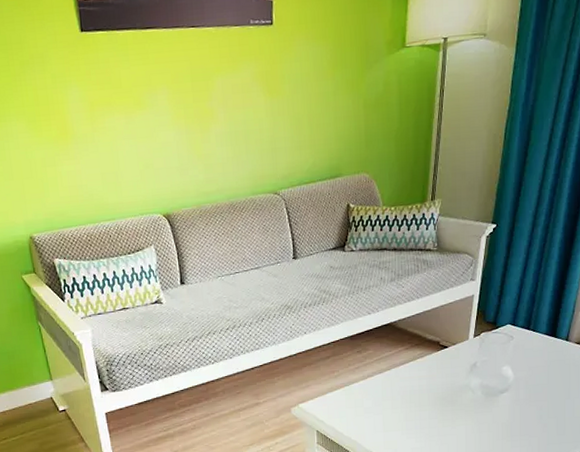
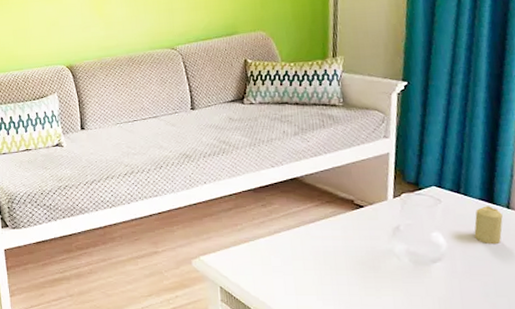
candle: none [537,339,561,374] -> present [474,206,503,245]

